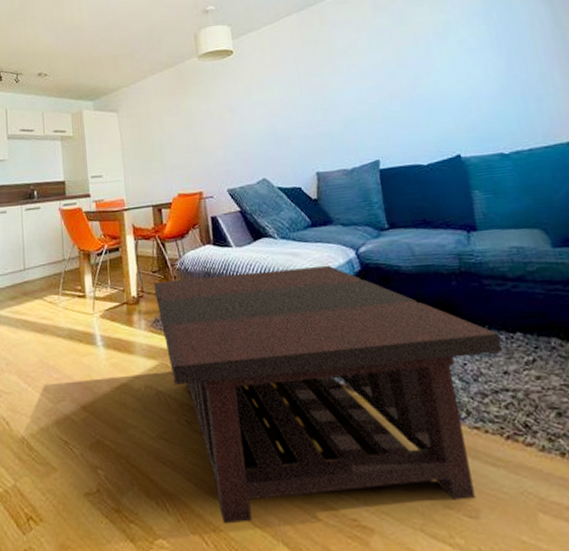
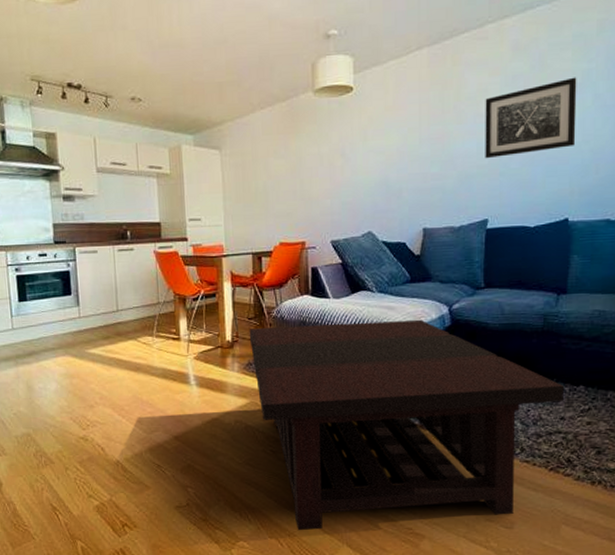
wall art: none [356,27,451,104] -> present [485,77,577,159]

